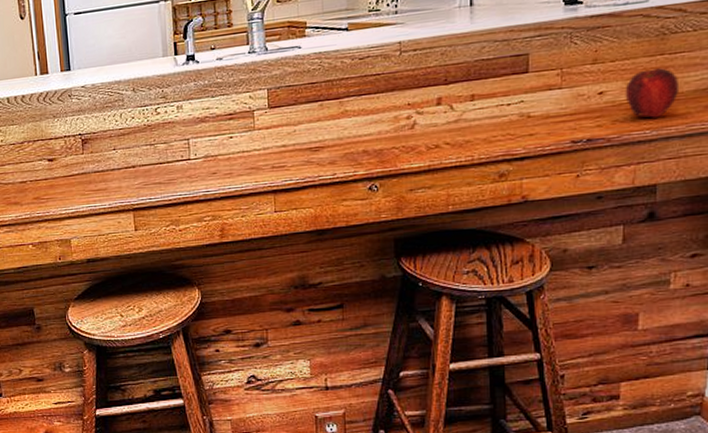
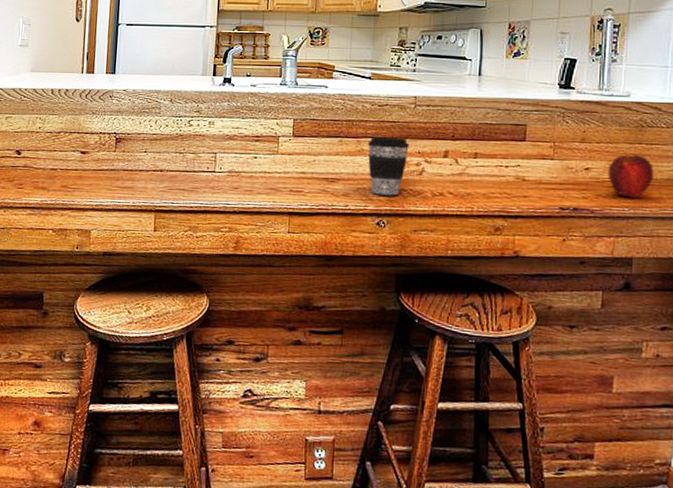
coffee cup: none [351,91,397,158] -> present [368,137,409,196]

